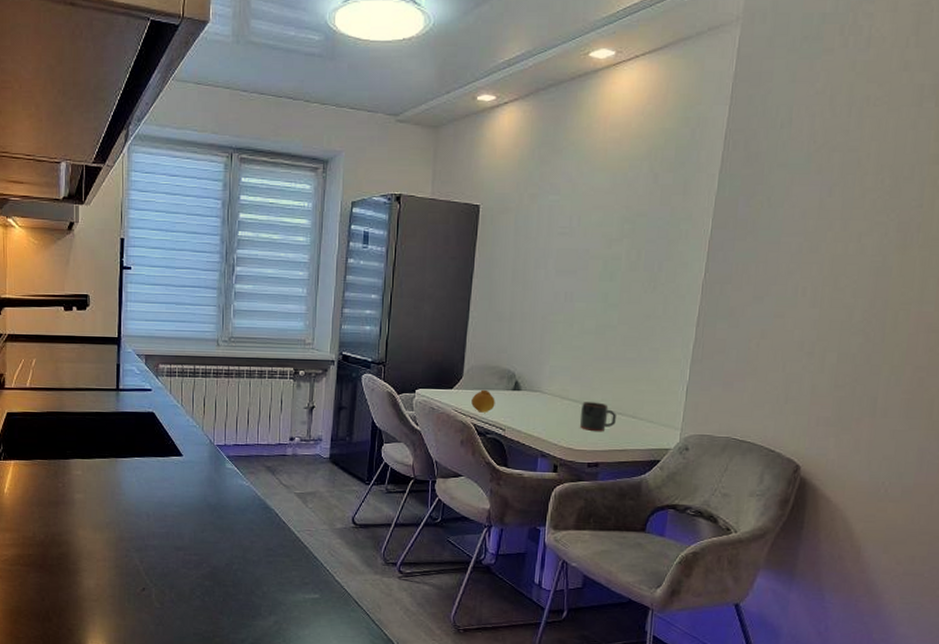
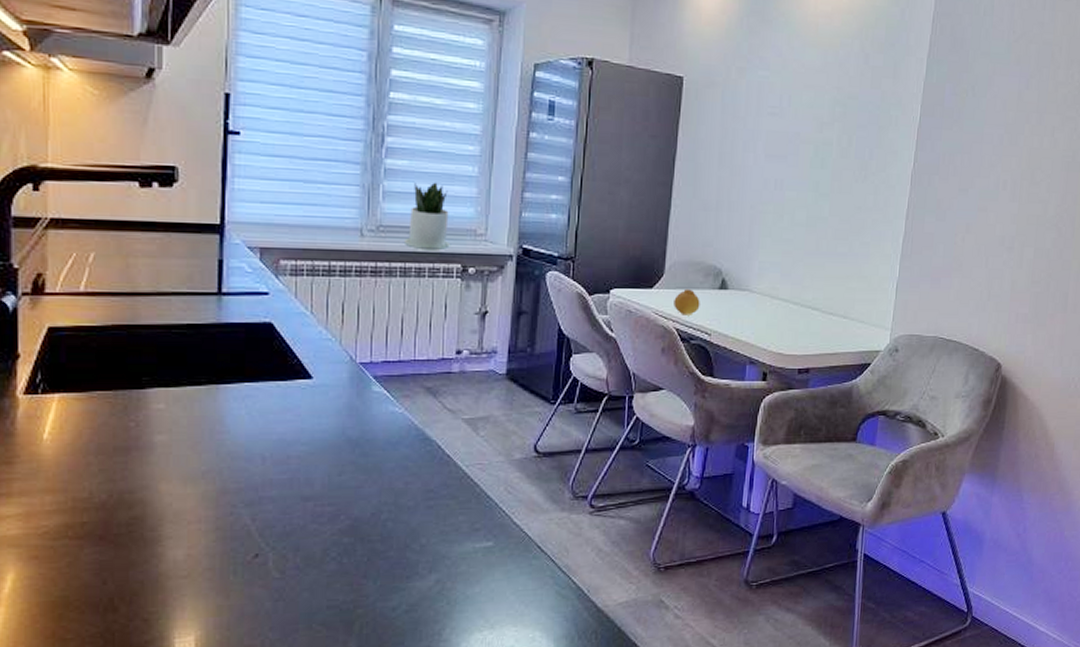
planter: none [250,302,285,357] -> present [405,182,450,251]
mug: present [579,402,616,431] -> none [790,301,827,333]

